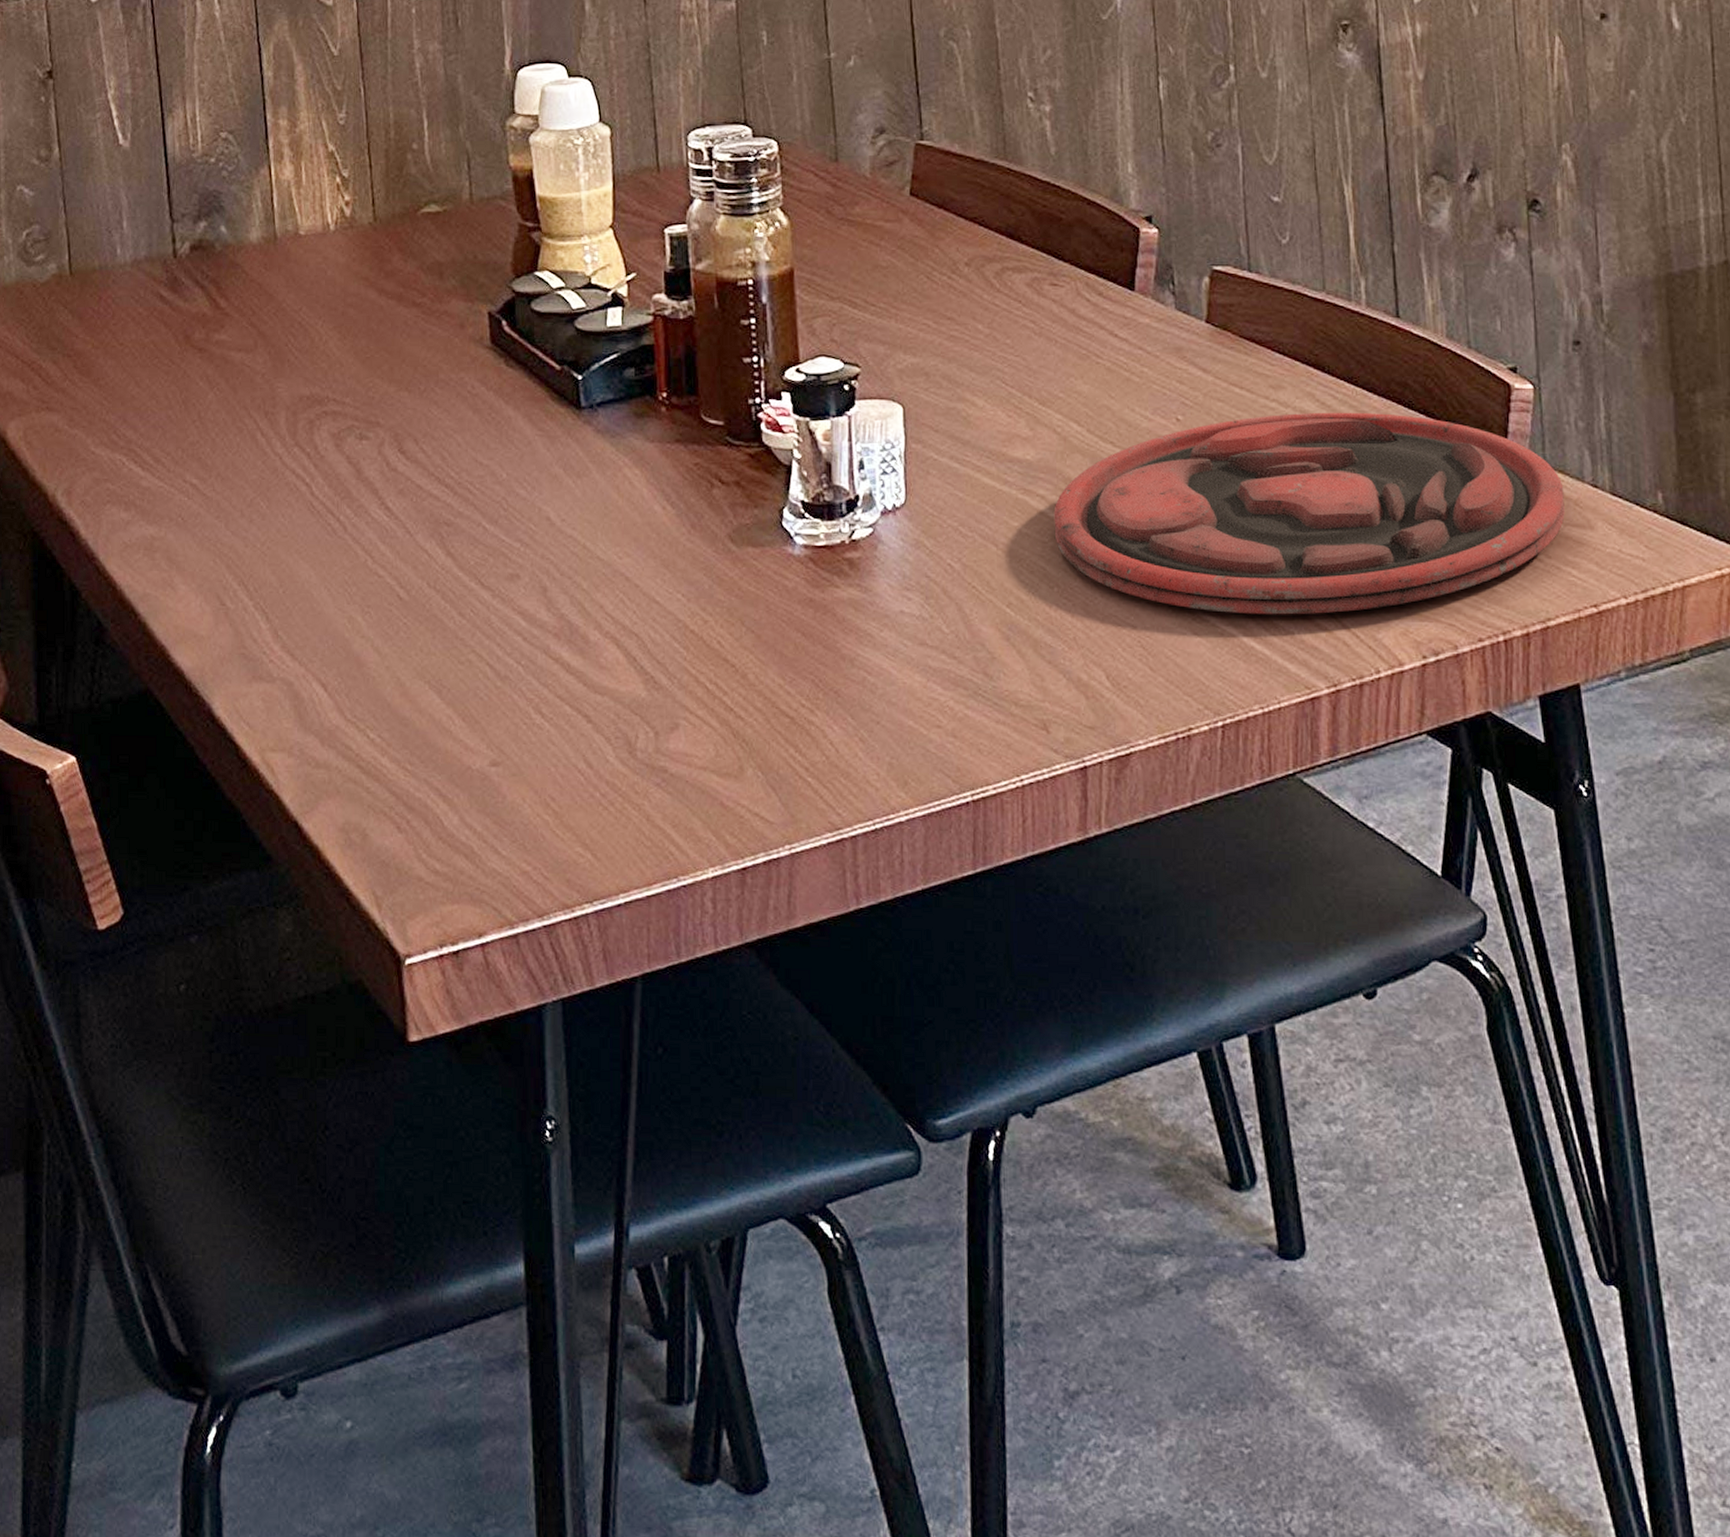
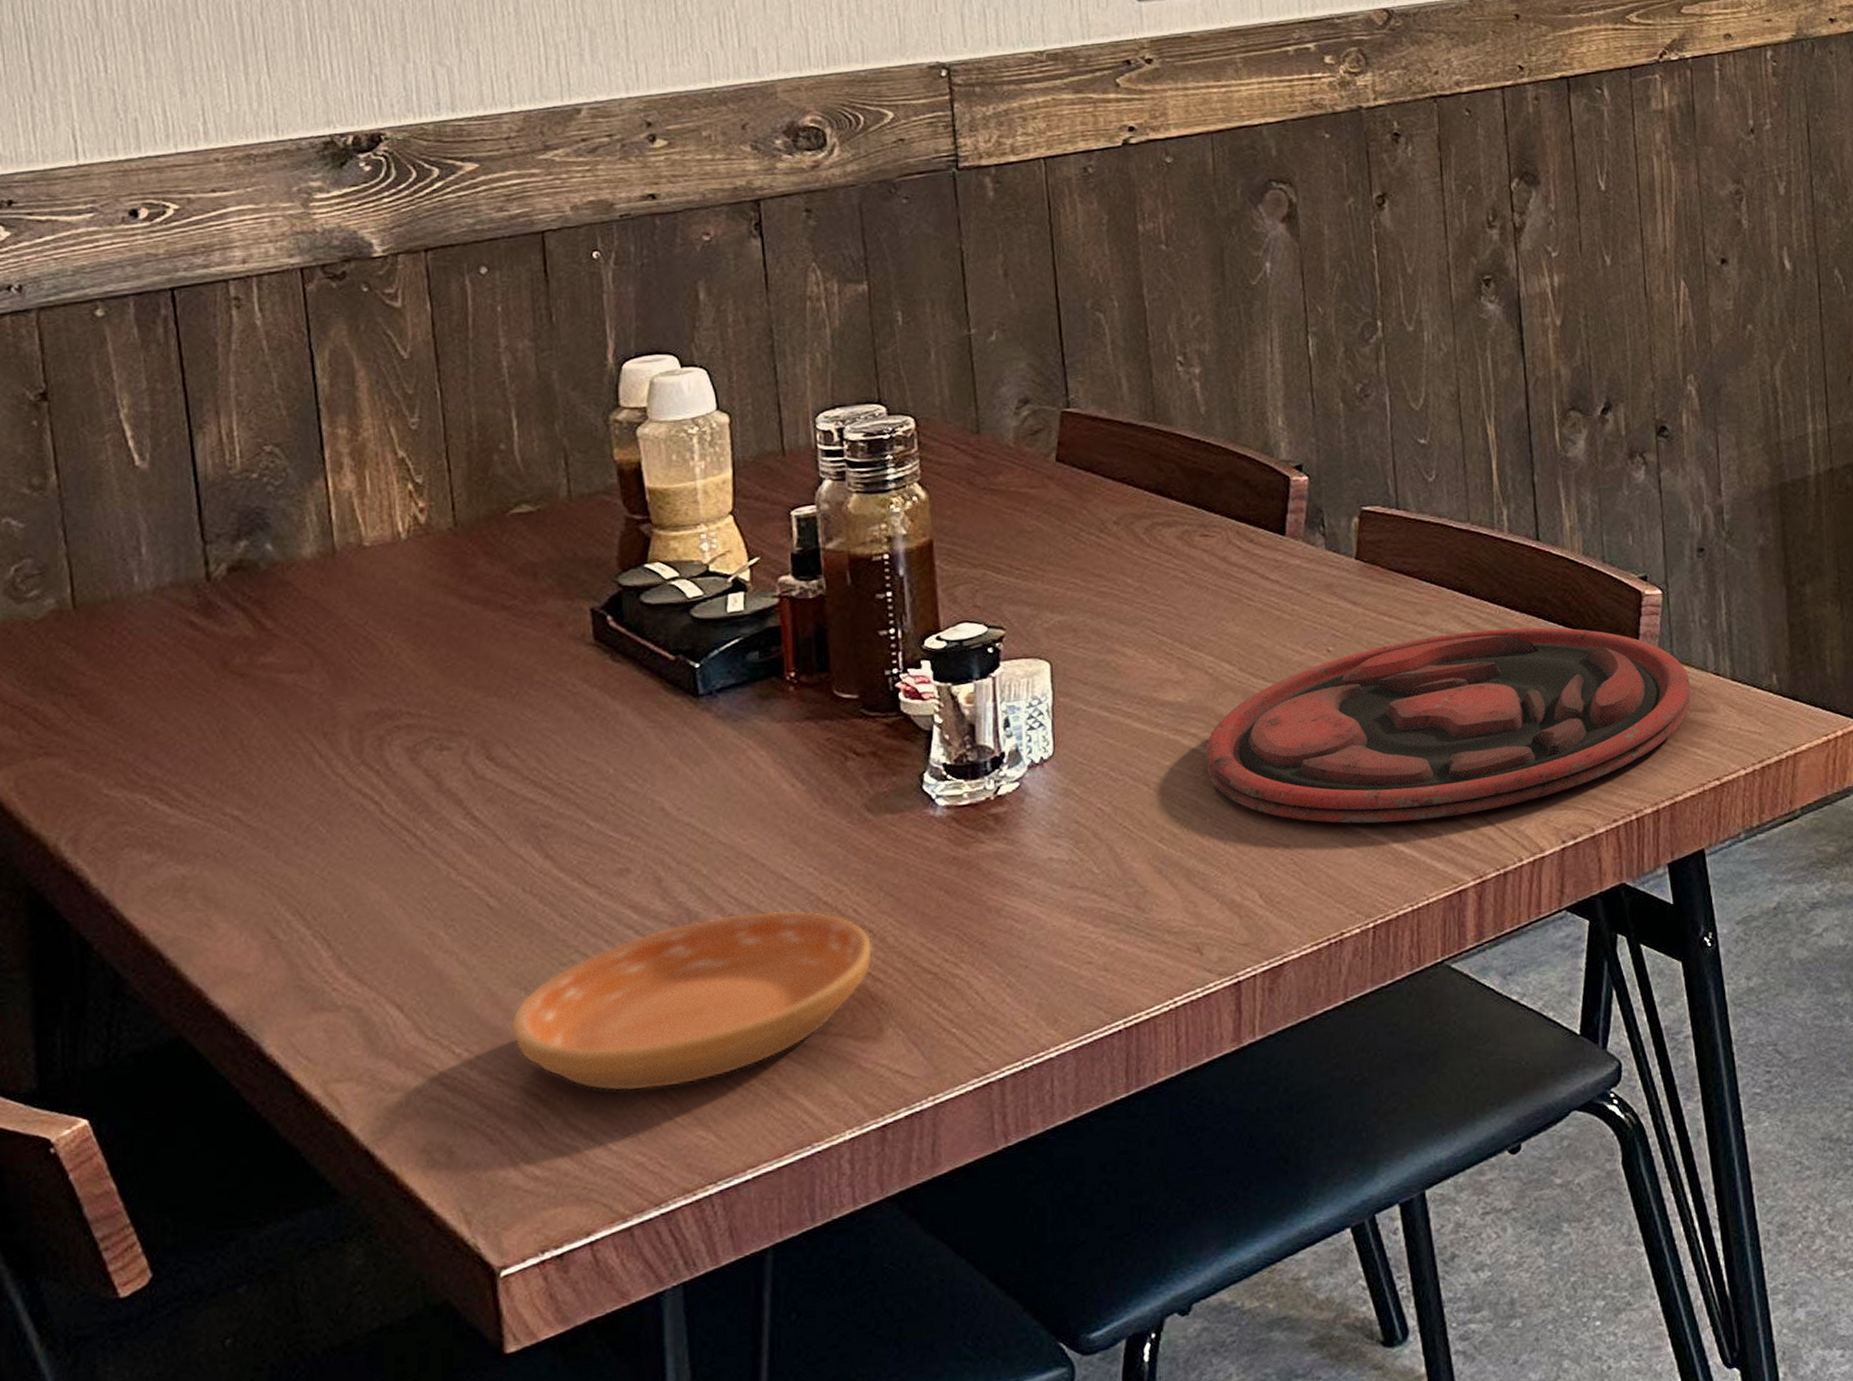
saucer: none [416,632,735,800] -> present [511,910,873,1092]

